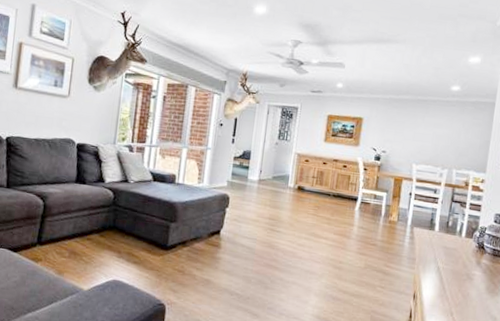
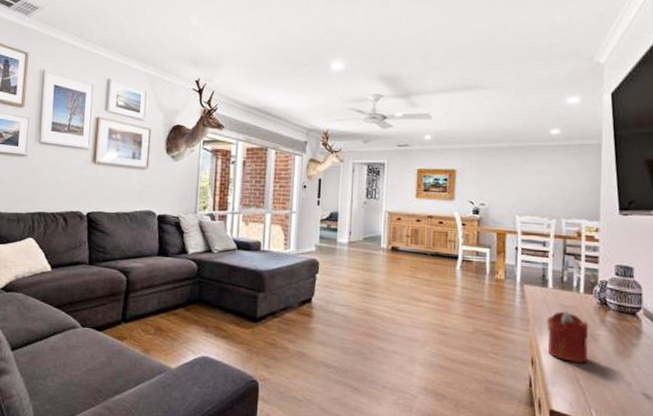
candle: none [428,252,466,299] -> present [547,311,589,363]

